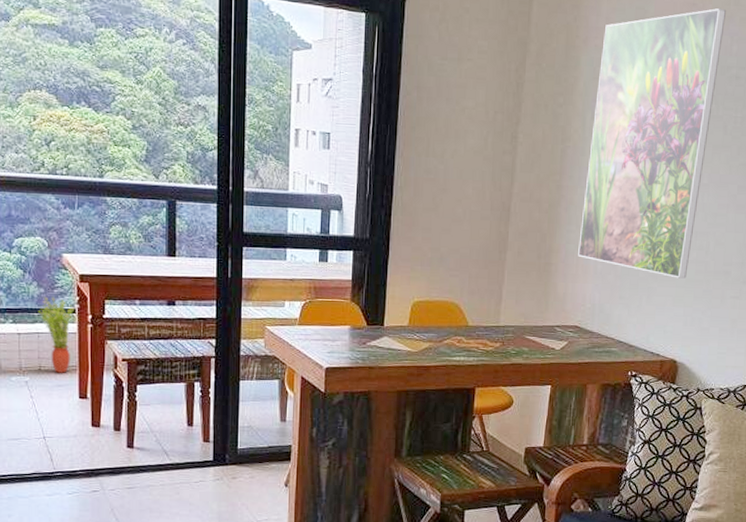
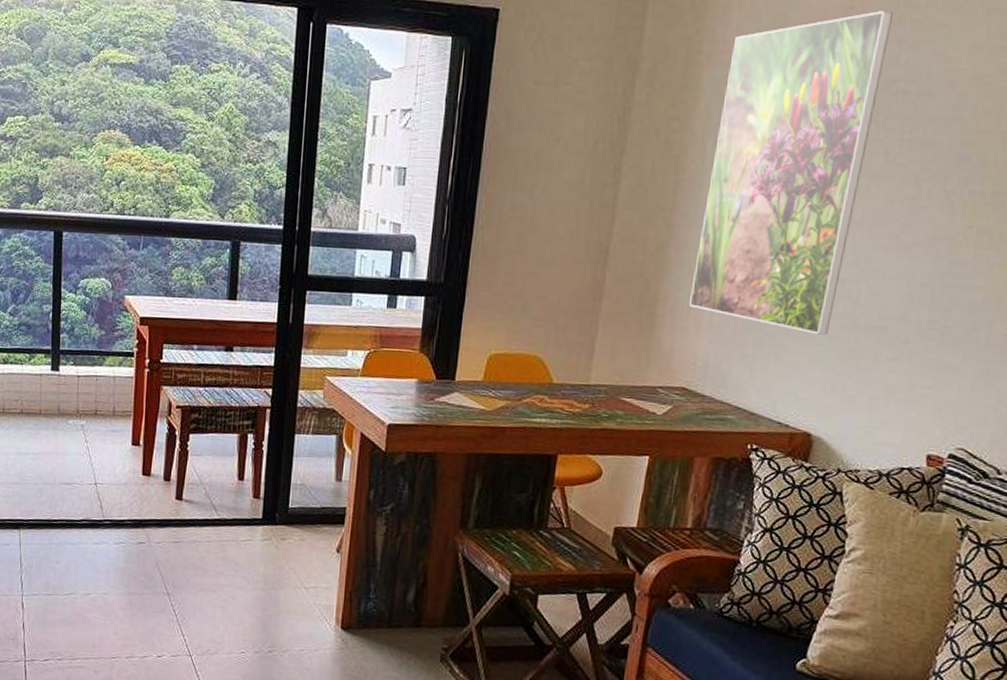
potted plant: present [38,296,75,373] -> none [98,338,134,418]

